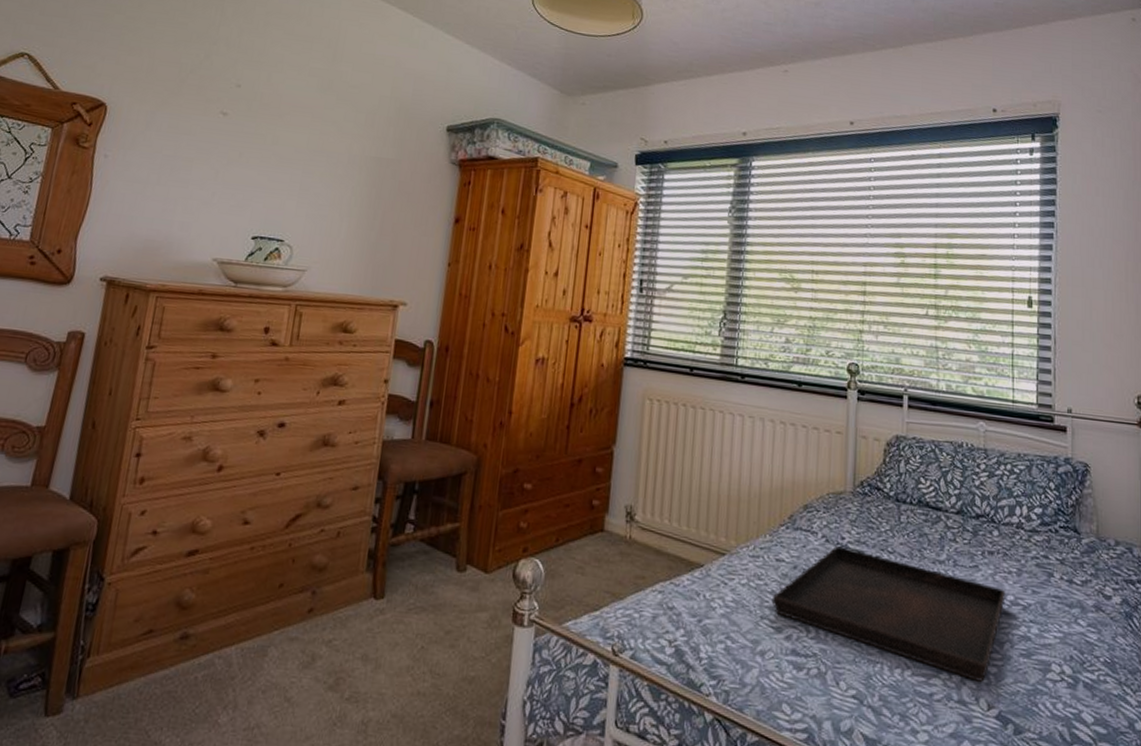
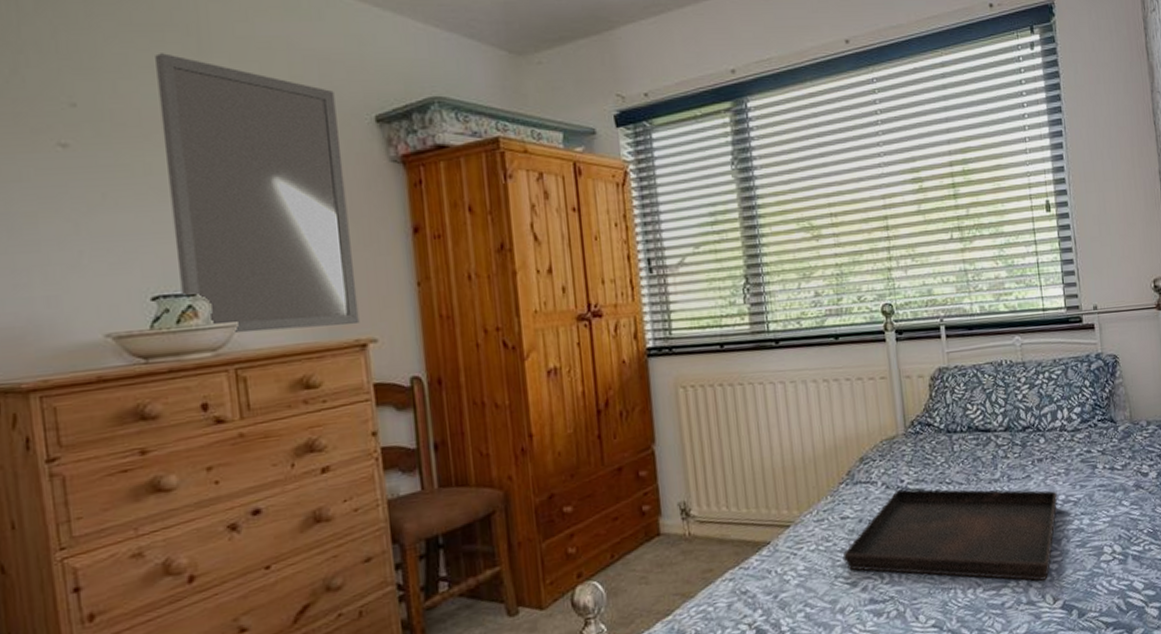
home mirror: none [274,57,421,288] -> present [155,53,360,334]

